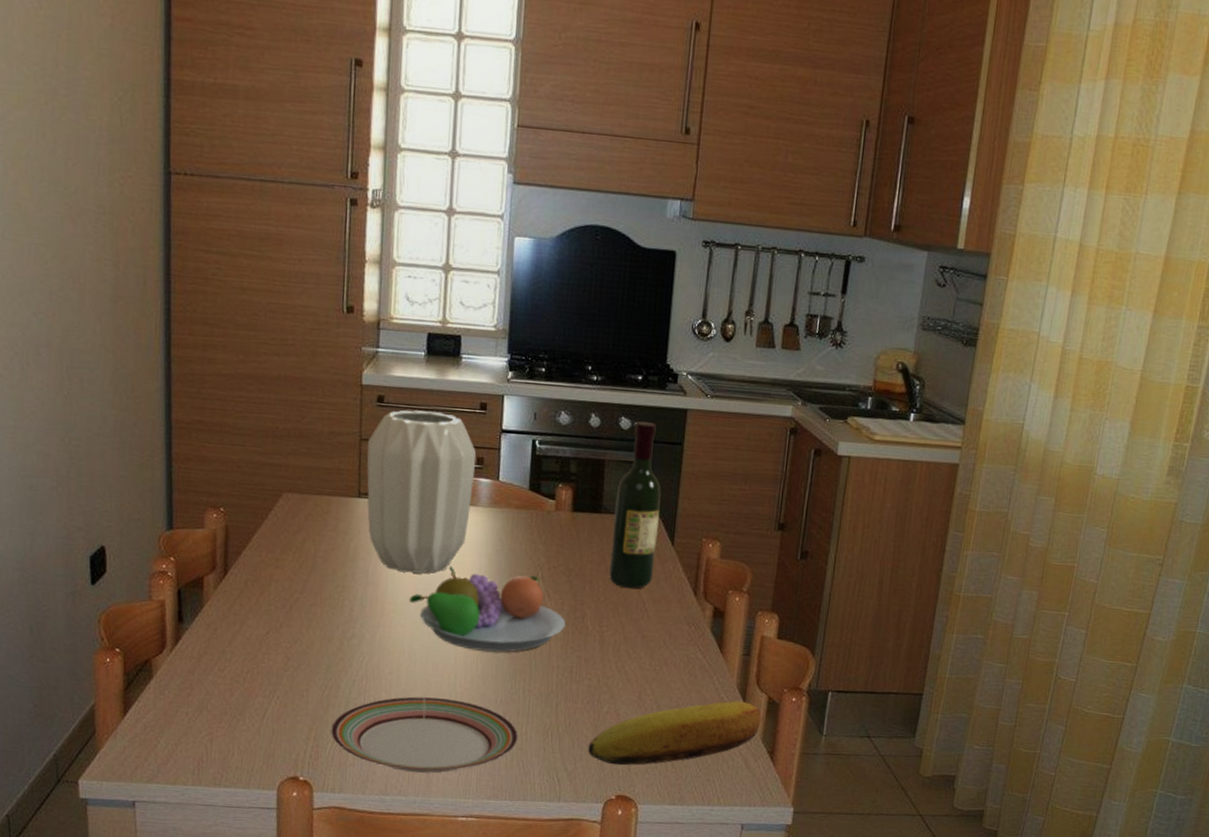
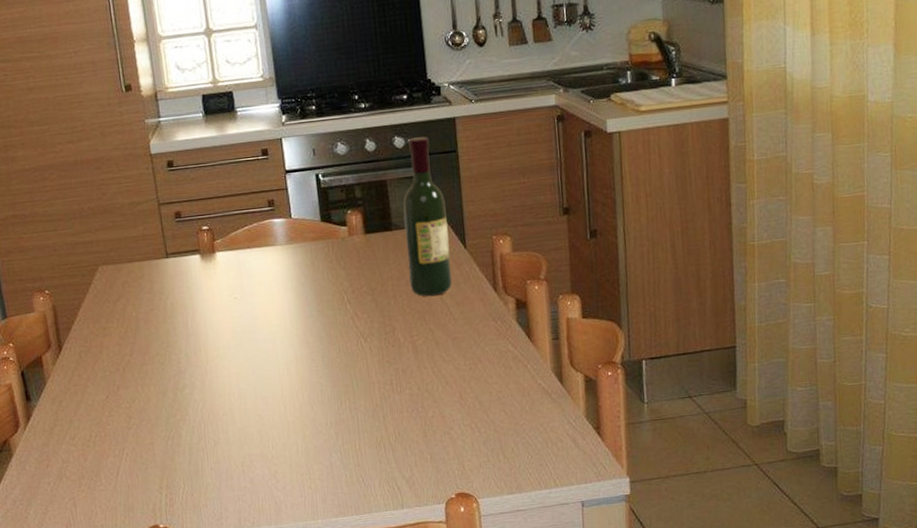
plate: present [331,696,519,773] -> none [180,429,354,504]
vase: present [366,410,477,574] -> none [165,165,271,320]
fruit bowl: present [410,566,566,652] -> none [230,301,379,380]
fruit: present [588,700,762,766] -> none [421,383,582,465]

